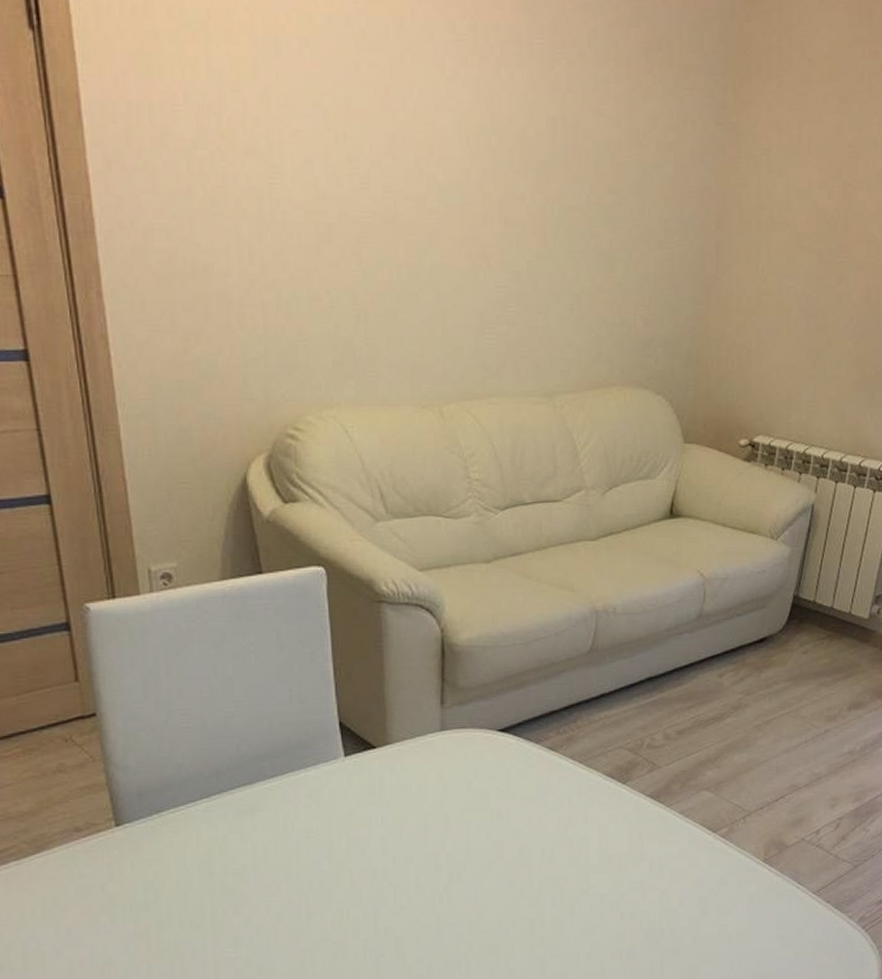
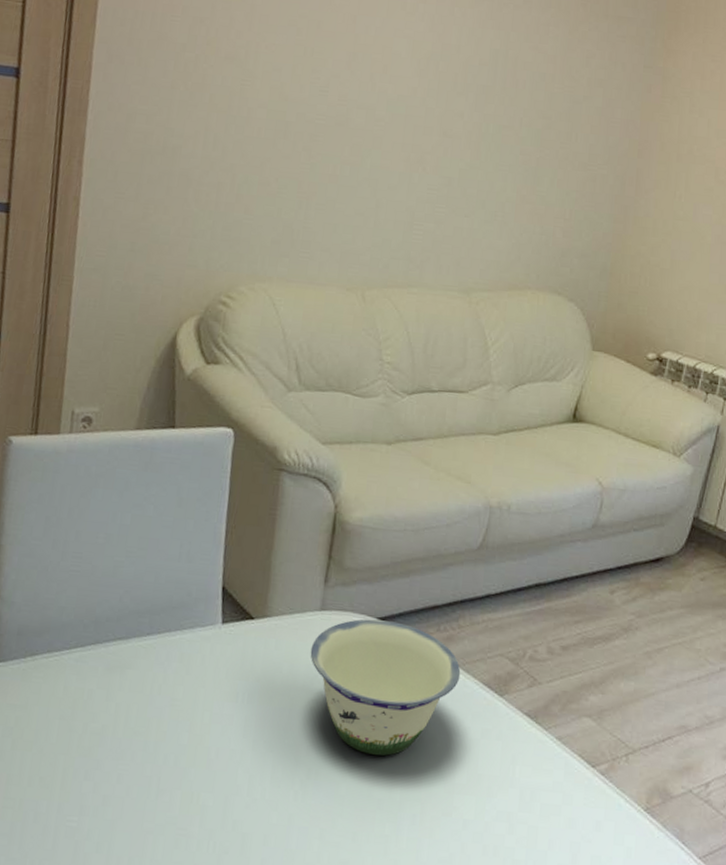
bowl: none [436,731,584,852] -> present [310,619,461,756]

